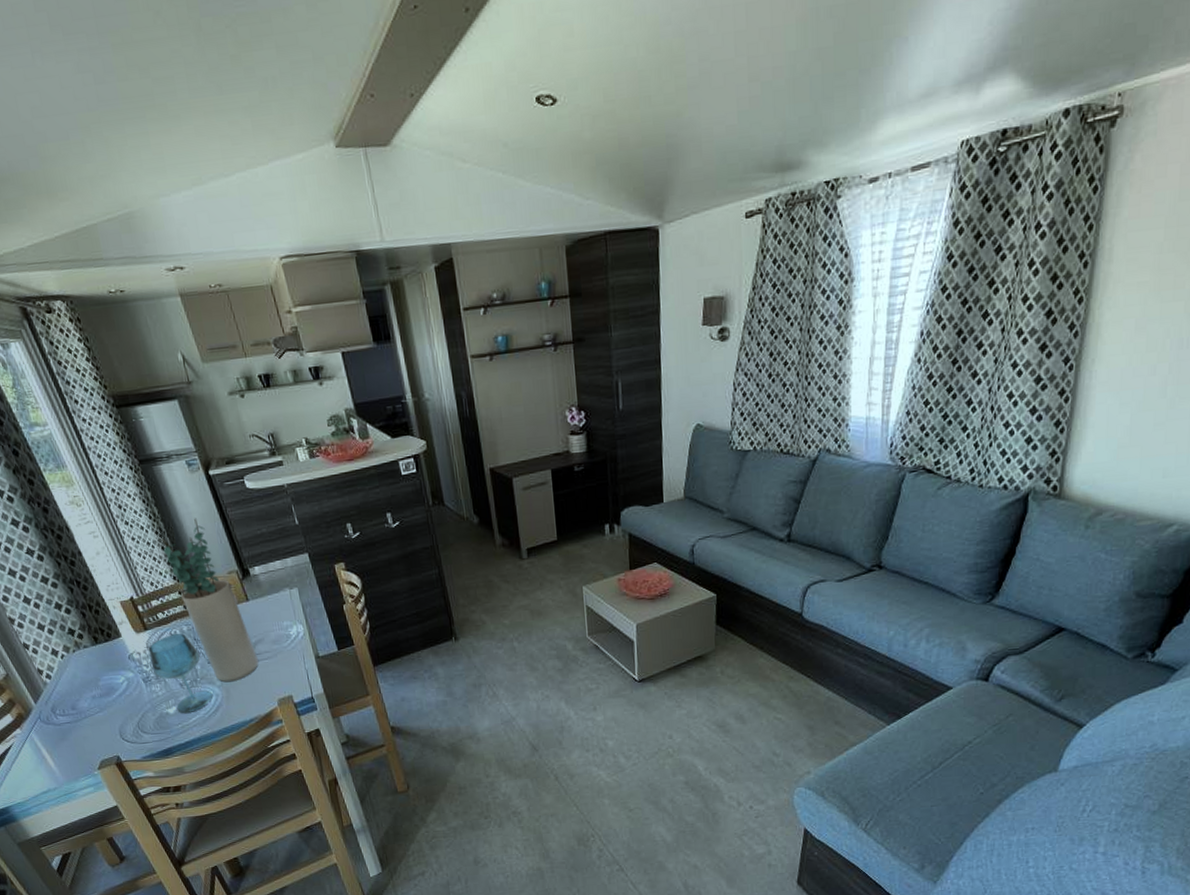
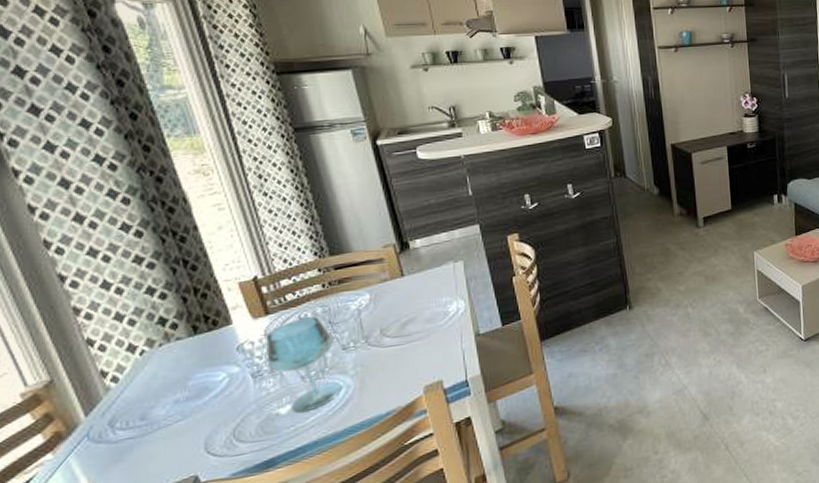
vase: present [161,518,259,683] -> none [306,188,407,371]

